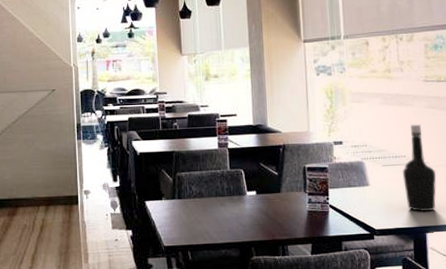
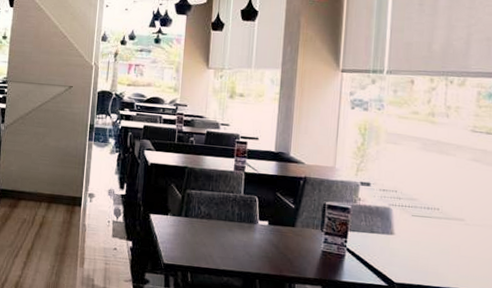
bottle: present [402,124,437,211] -> none [433,175,472,273]

